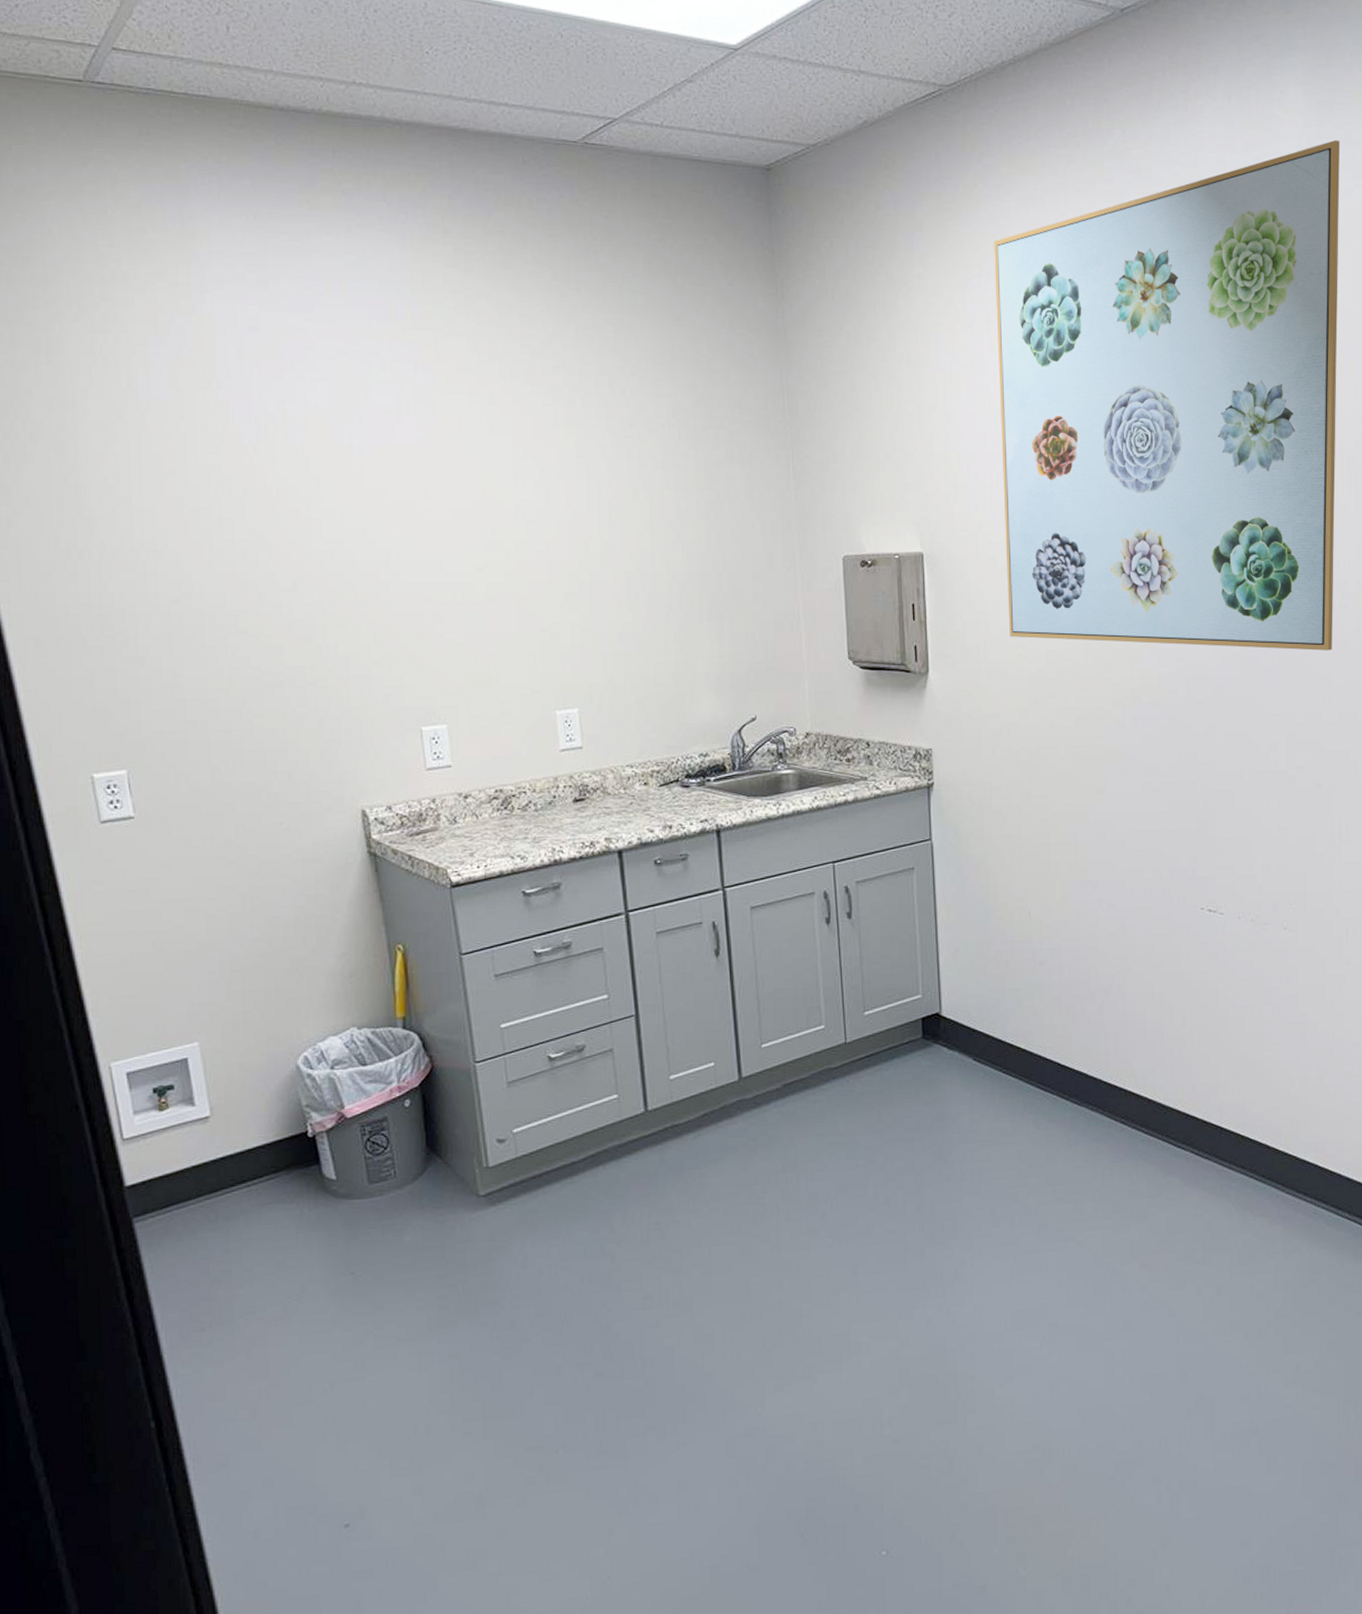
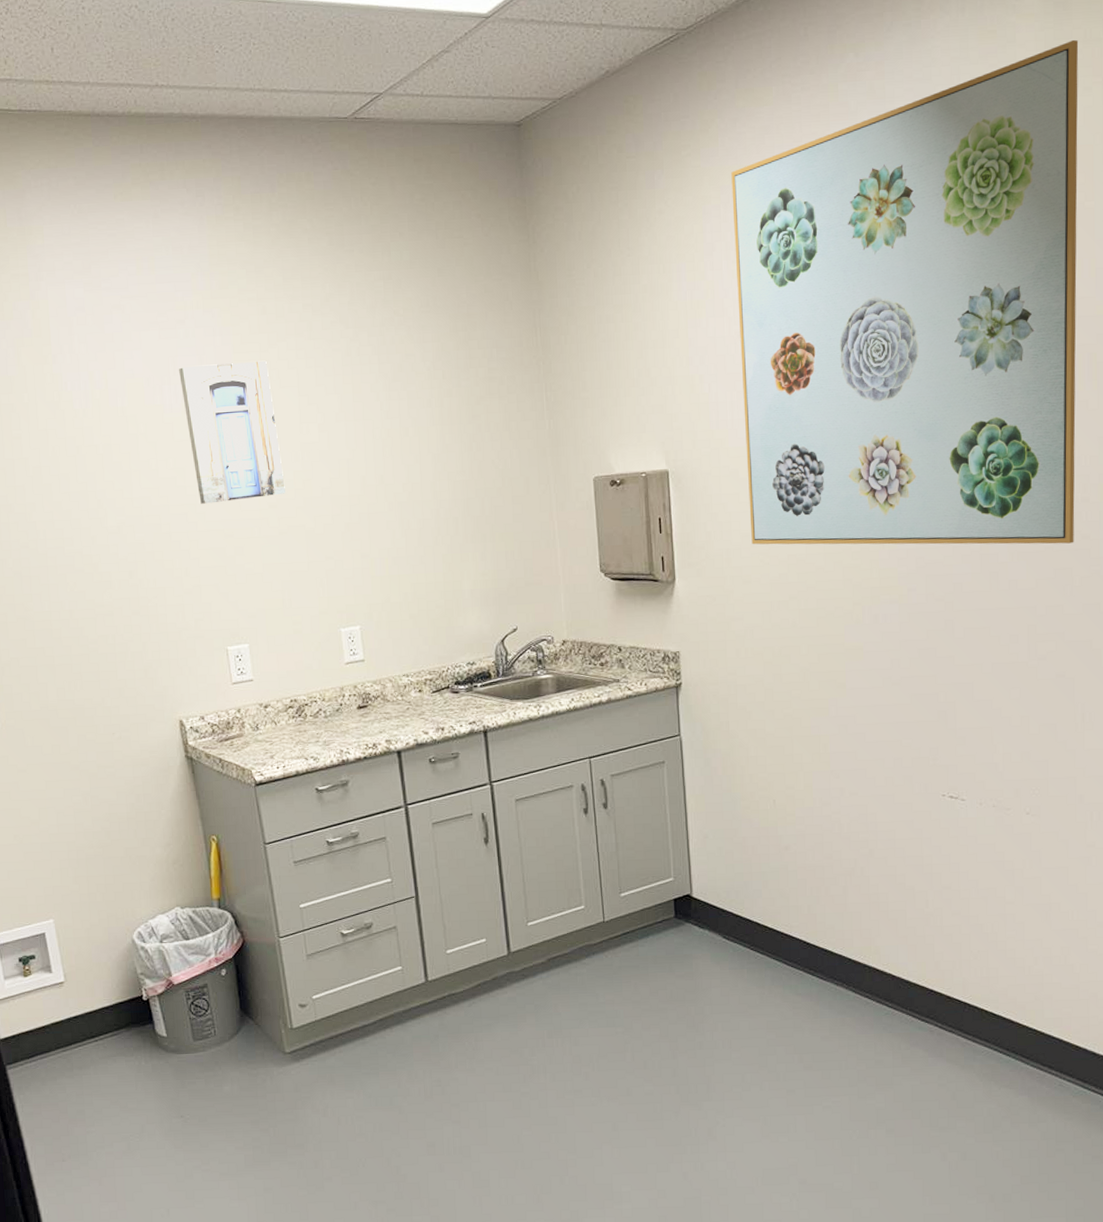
wall art: none [372,404,495,562] -> present [179,360,285,504]

